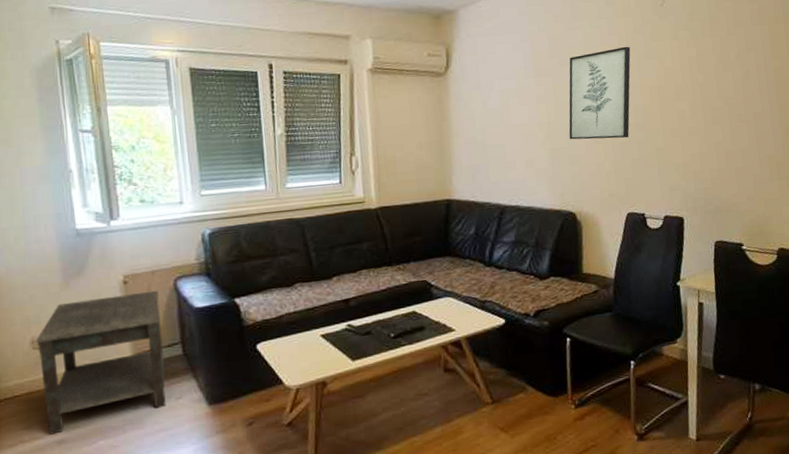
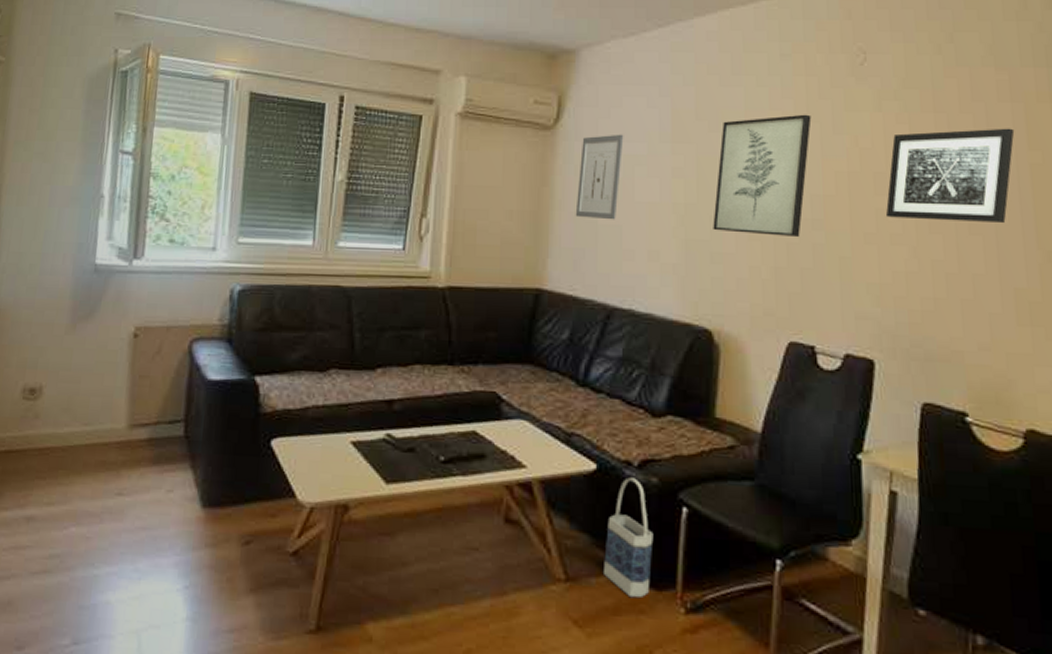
side table: present [37,290,166,435] -> none [19,349,170,508]
wall art: none [468,74,500,142] -> present [575,134,624,220]
bag: none [517,324,550,406] -> present [604,477,654,598]
wall art: none [684,44,763,116] -> present [885,128,1015,224]

